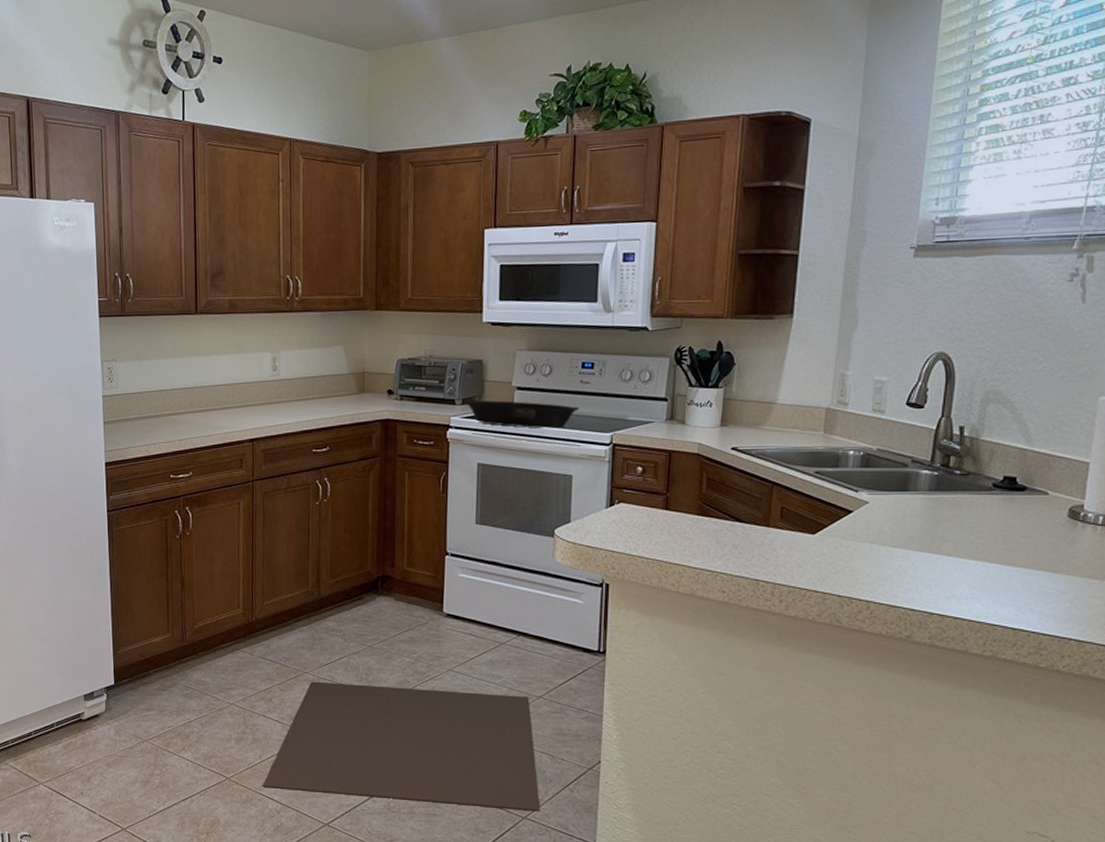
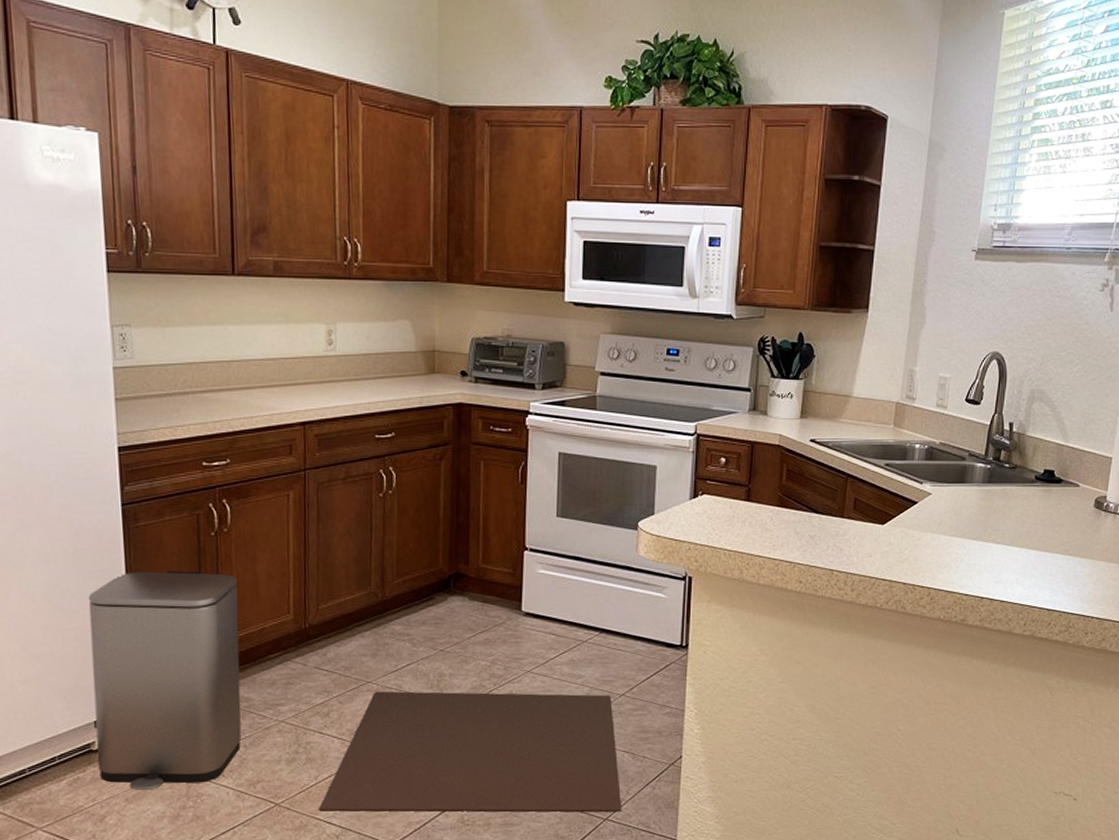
pedal bin: none [81,568,199,758] -> present [88,571,242,791]
frying pan: present [464,400,579,428] -> none [544,385,664,417]

